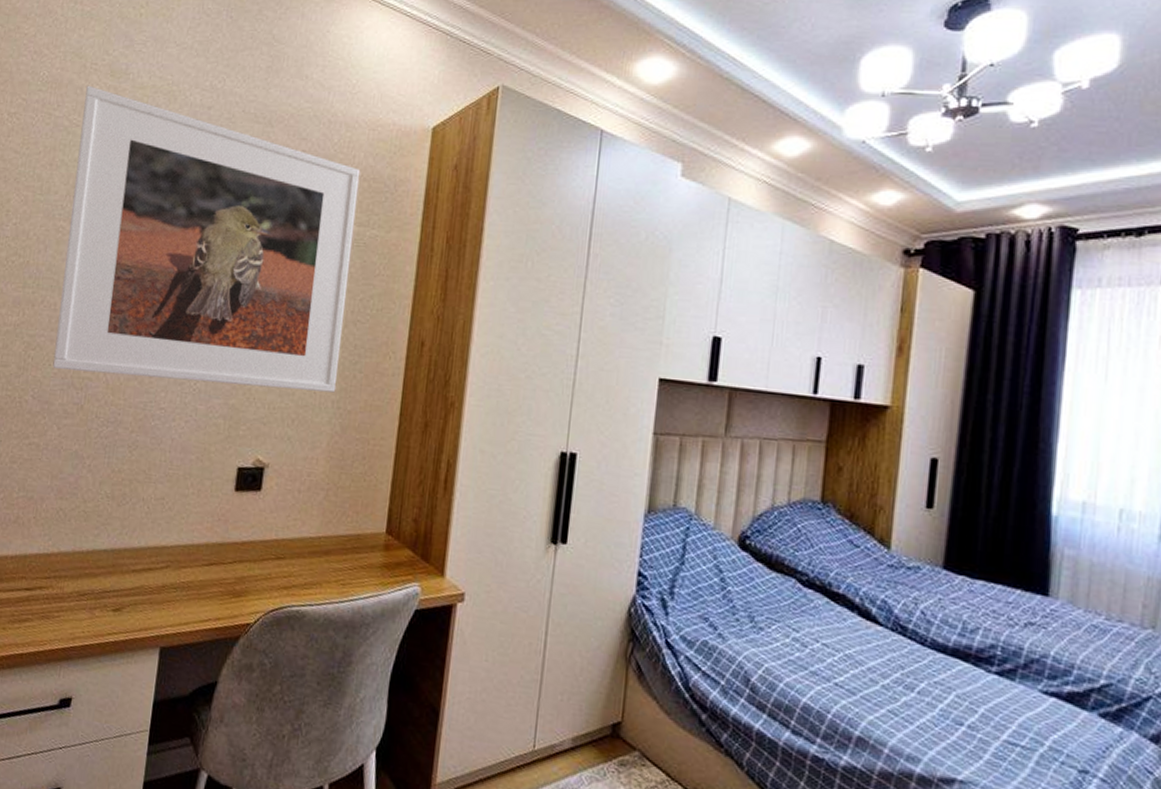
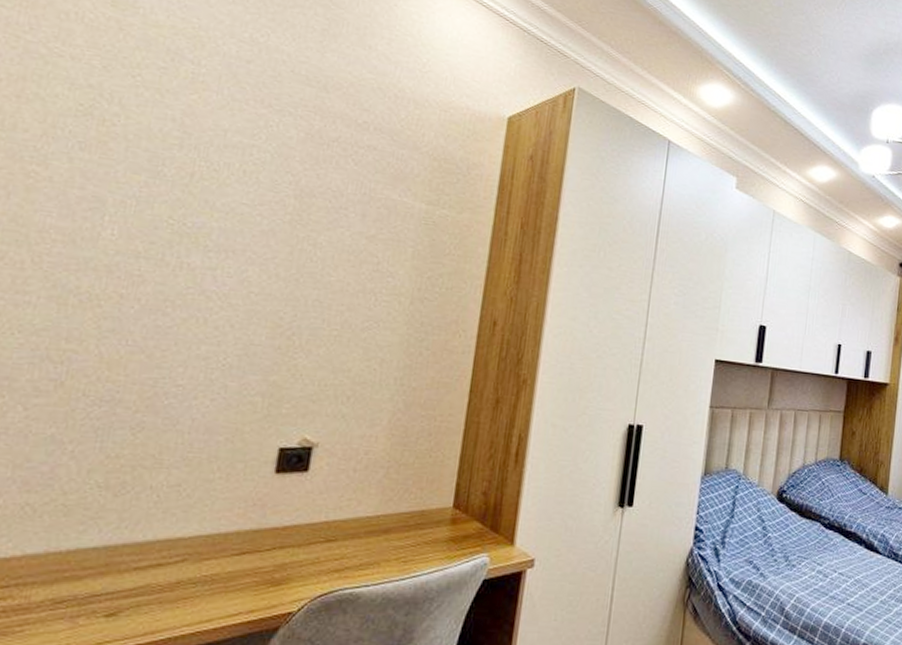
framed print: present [52,85,361,393] -> none [17,11,430,370]

